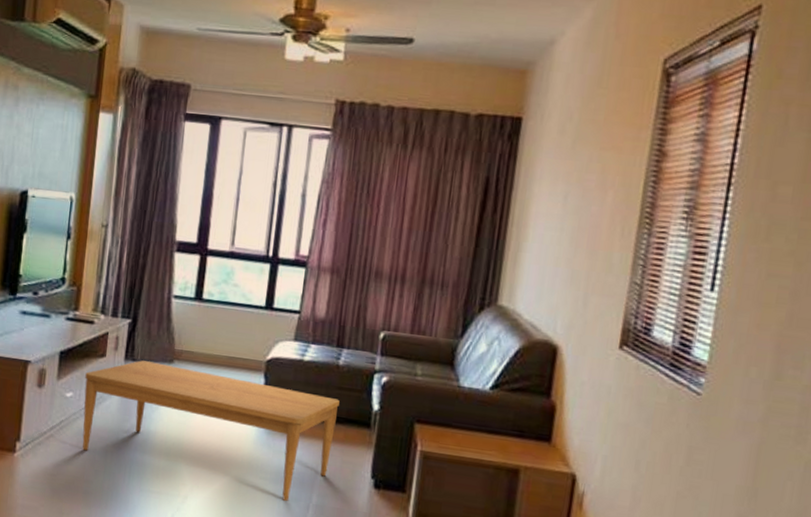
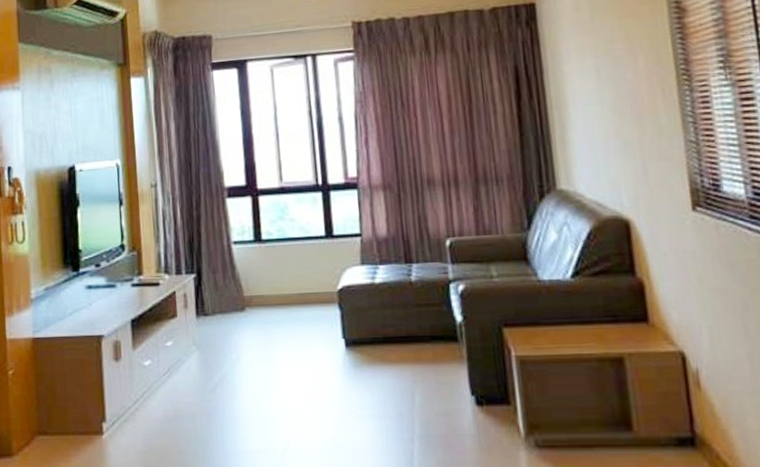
coffee table: present [82,360,340,502] -> none [160,313,424,437]

